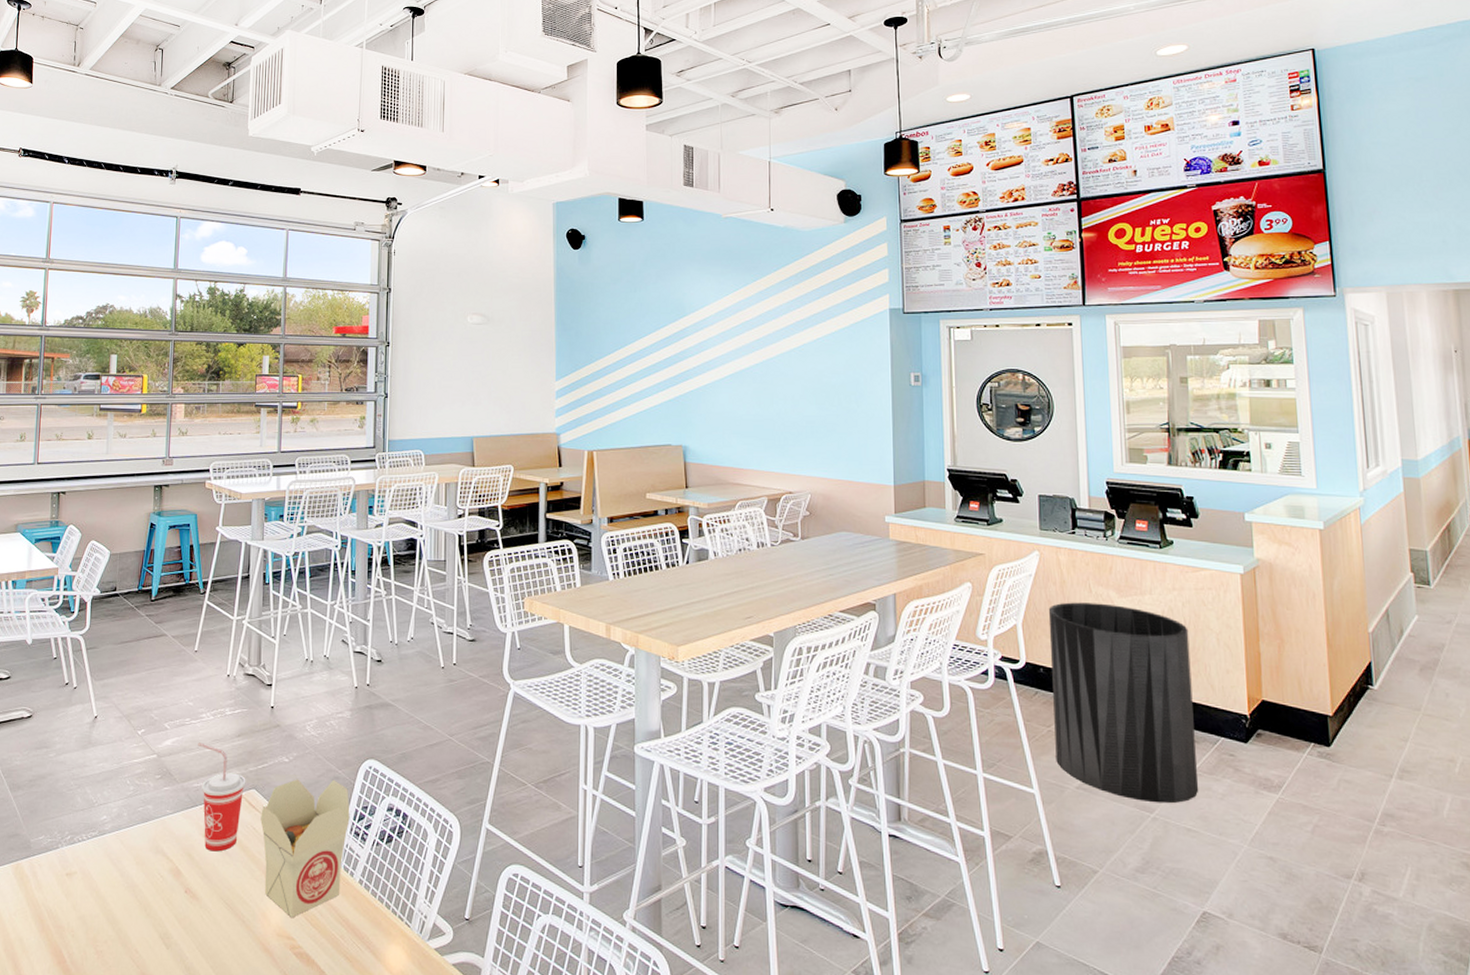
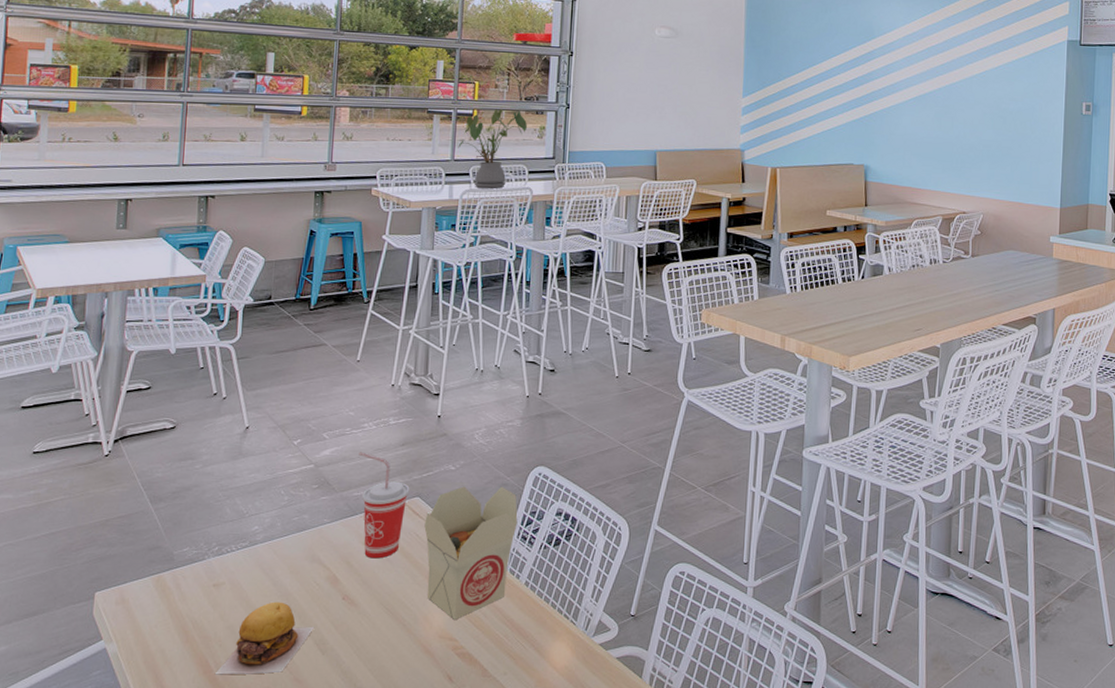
hamburger: none [68,893,160,967] -> present [214,601,315,675]
house plant: none [284,400,348,480] -> present [458,109,527,189]

